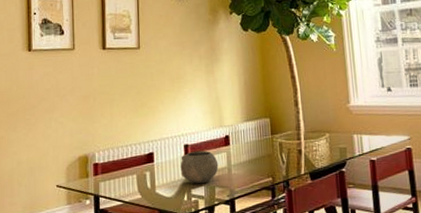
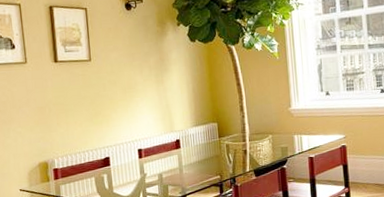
bowl: present [180,150,219,184] -> none [135,153,171,184]

